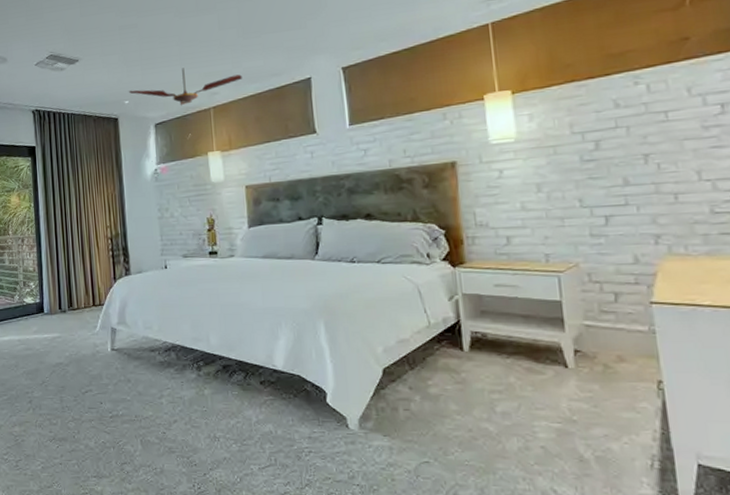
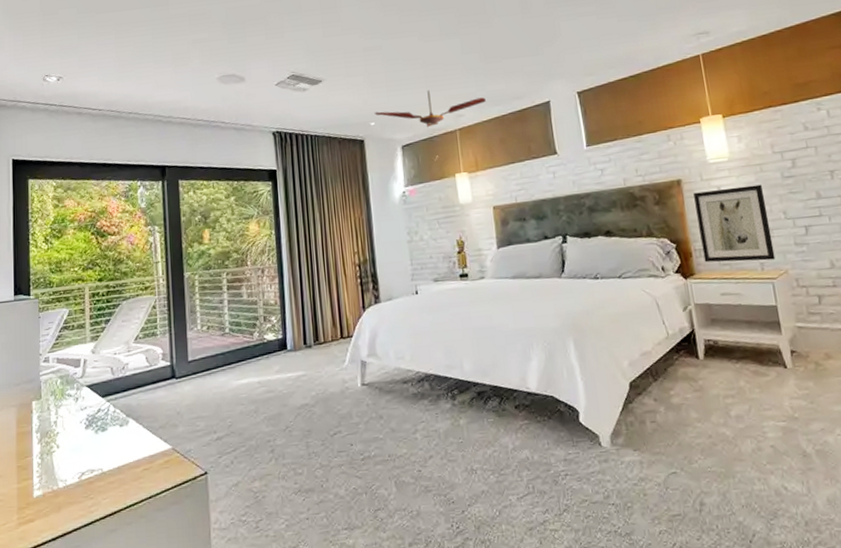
wall art: none [470,168,565,252] -> present [693,184,776,263]

